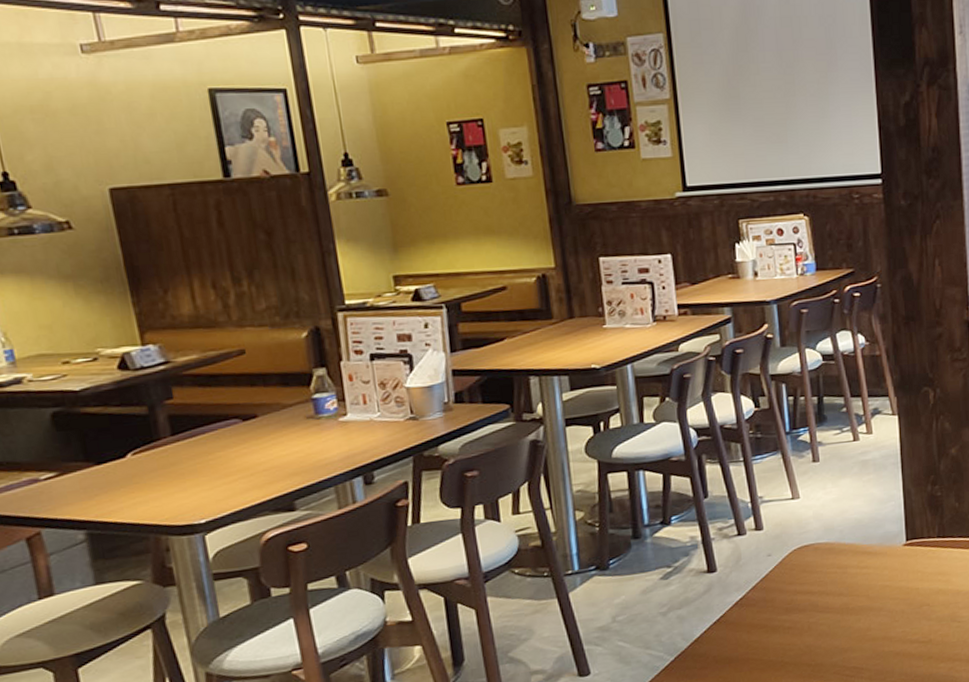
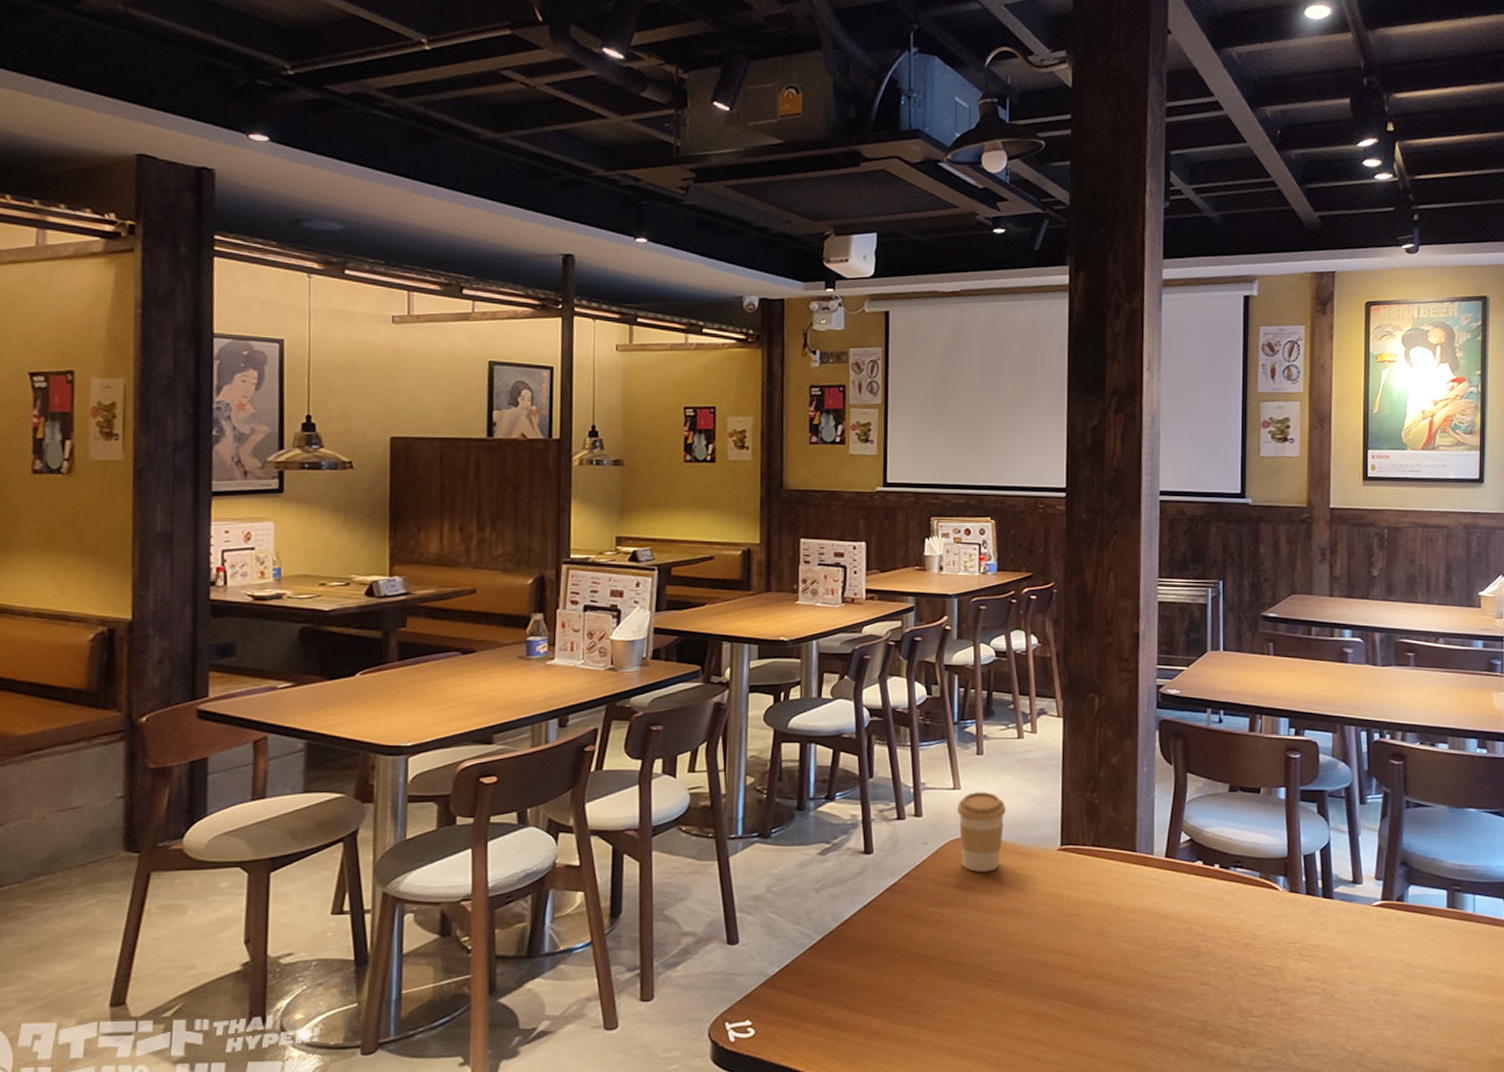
coffee cup: none [798,498,848,577] -> present [957,792,1006,872]

